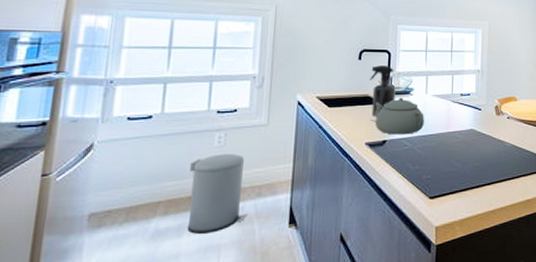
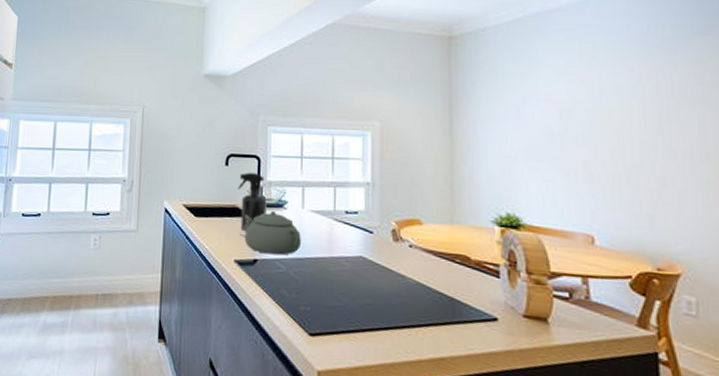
pedal bin: present [187,154,248,234] -> none [69,256,120,335]

